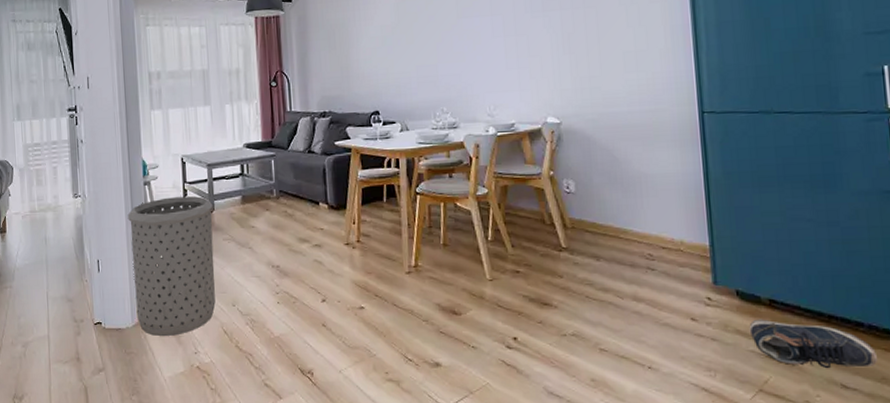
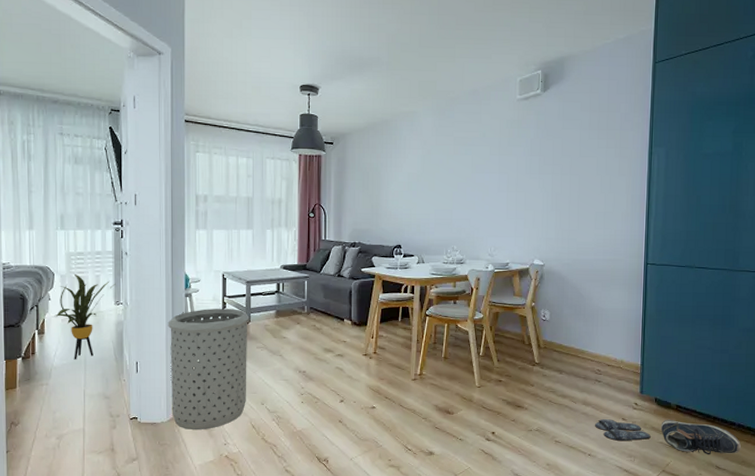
house plant: none [15,166,73,260] -> present [54,273,116,360]
slippers: none [653,320,736,350] -> present [595,419,651,442]

